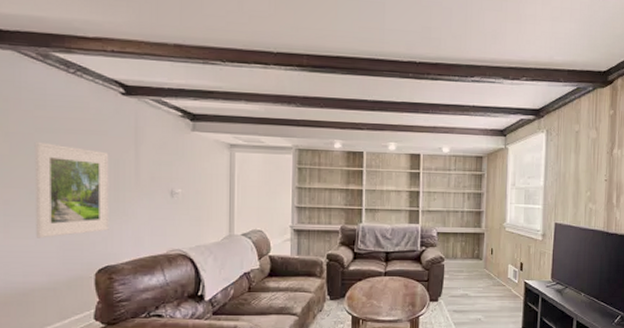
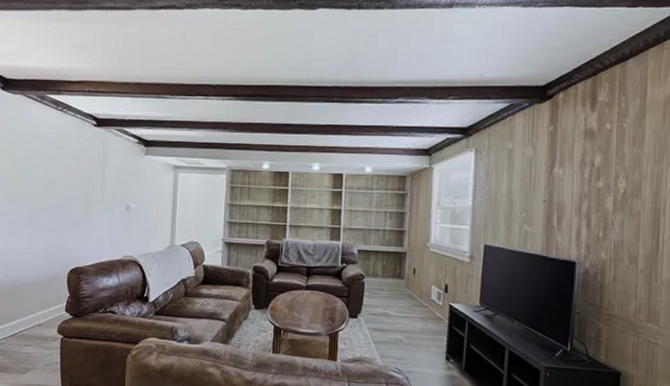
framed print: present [34,141,109,238] -> none [29,165,83,243]

